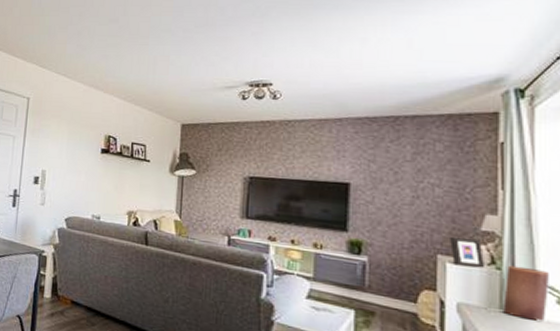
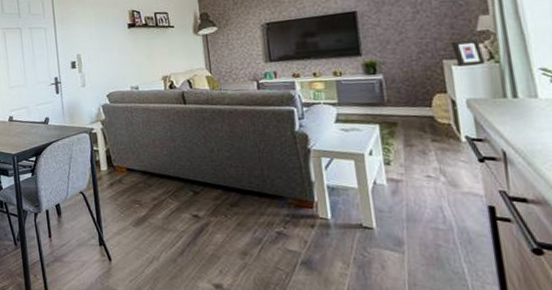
candle: present [503,265,549,322] -> none [504,55,544,102]

